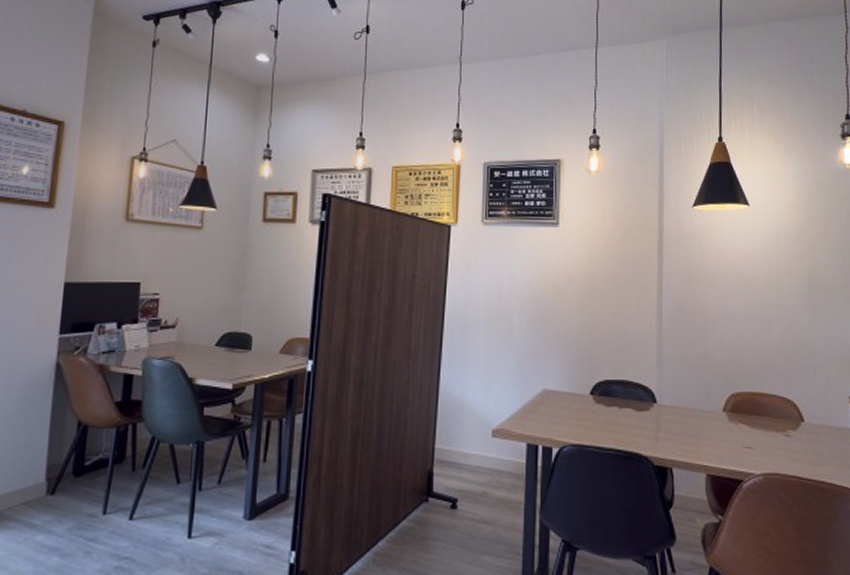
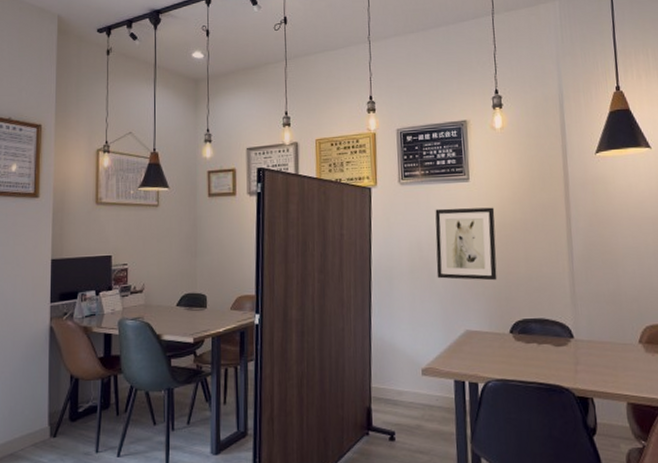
wall art: none [516,254,583,336] -> present [435,207,497,281]

